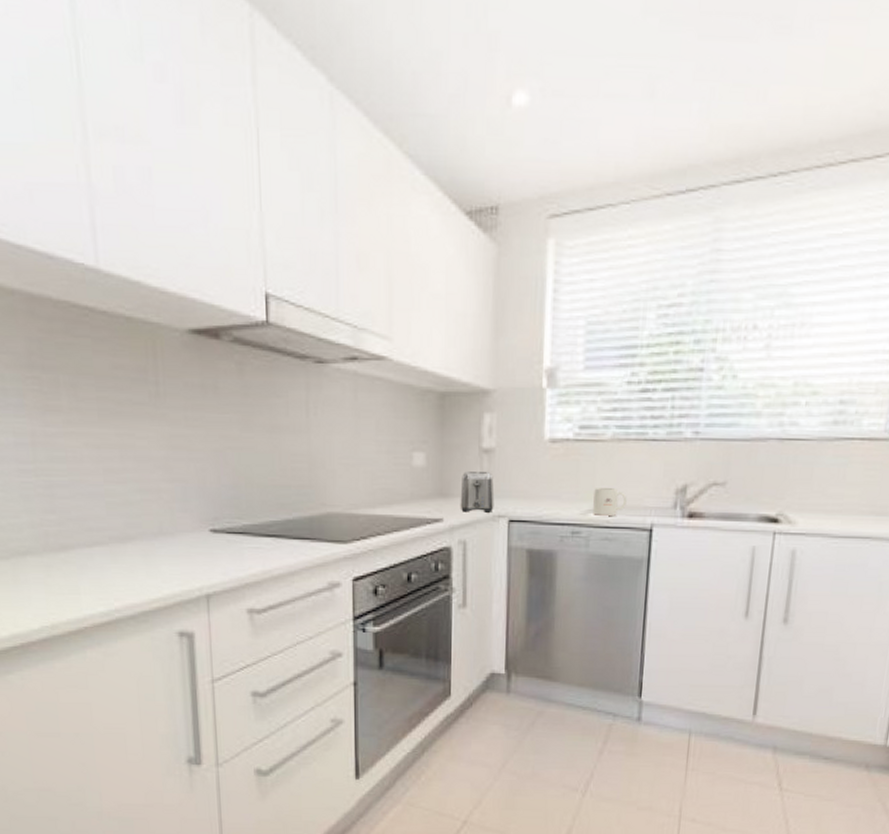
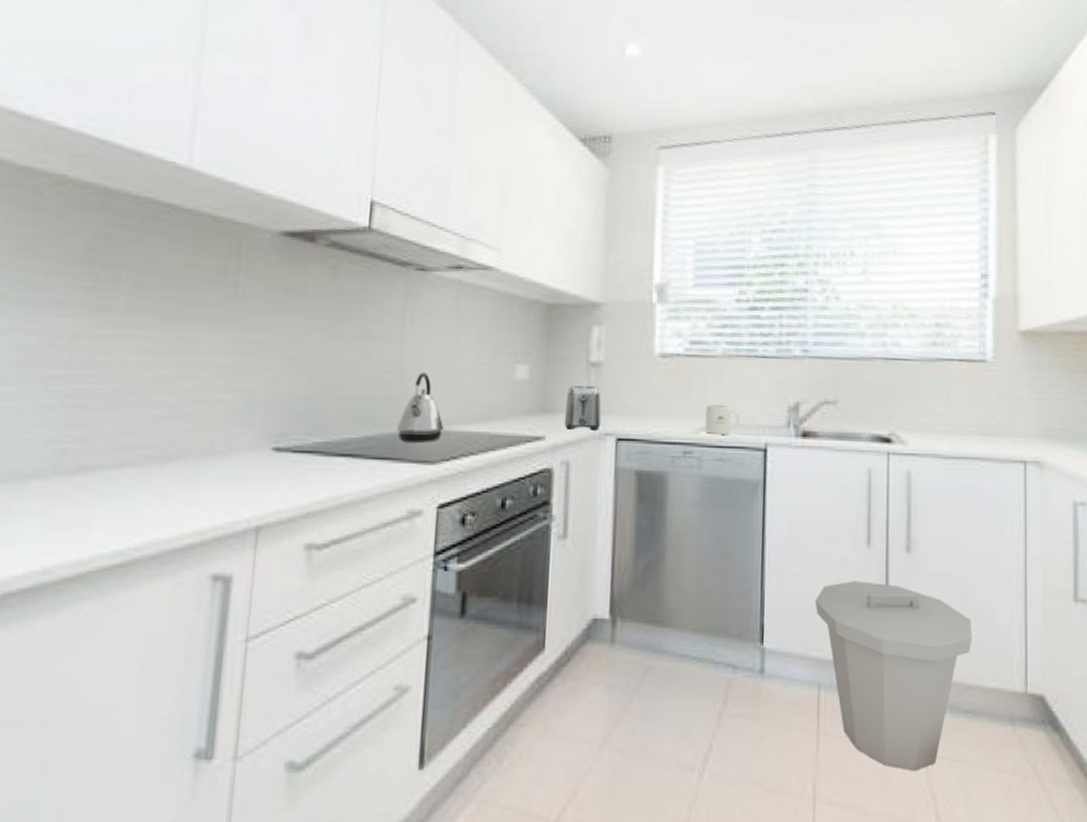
kettle: none [311,461,353,525] -> present [396,372,444,443]
trash can: none [691,648,841,802] -> present [815,581,973,772]

